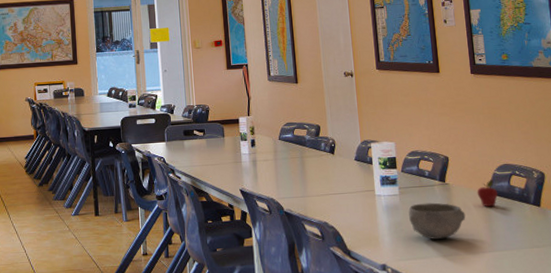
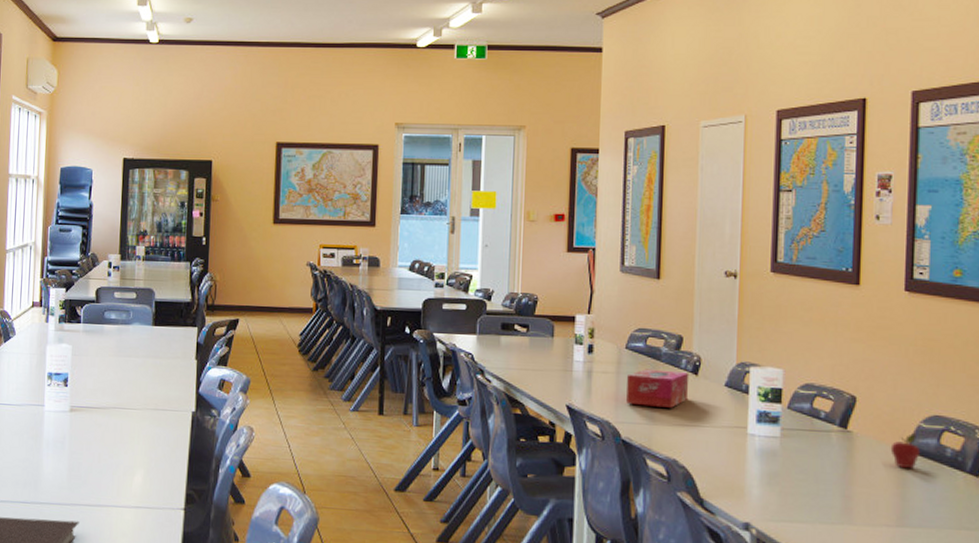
tissue box: none [283,153,329,183] -> present [626,369,689,408]
bowl: present [408,202,466,240] -> none [790,451,870,501]

